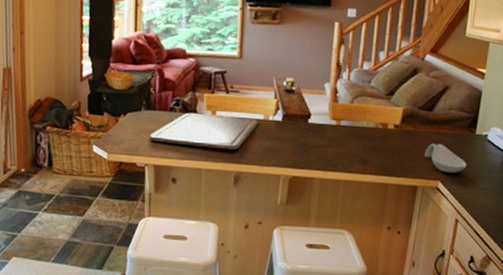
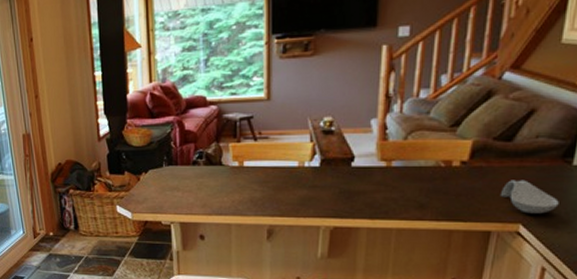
chopping board: present [149,112,259,150] -> none [173,164,293,201]

